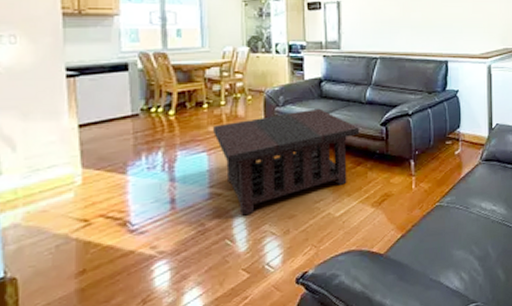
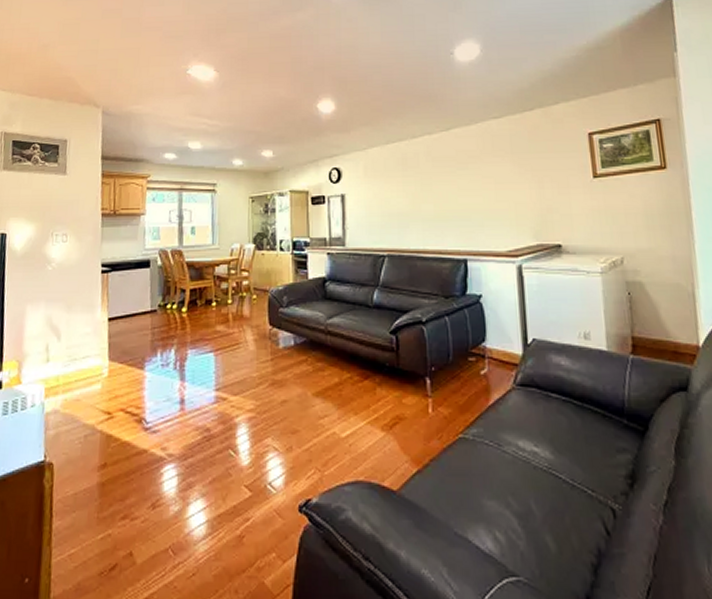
coffee table: present [213,108,360,216] -> none [220,311,367,425]

